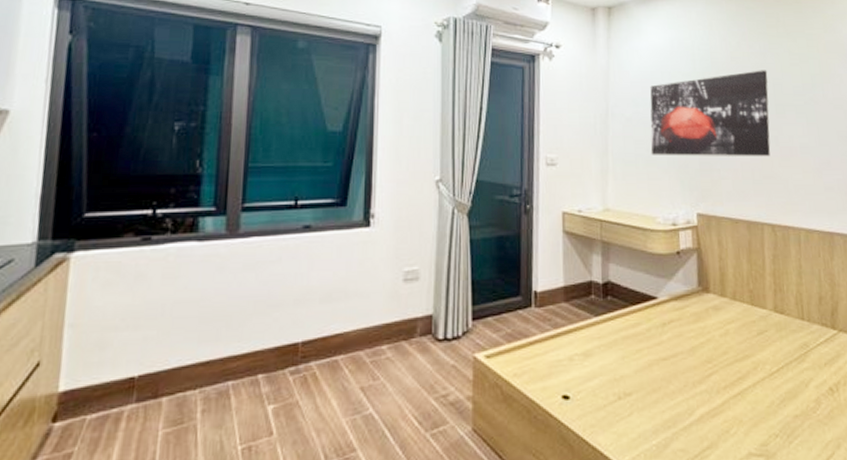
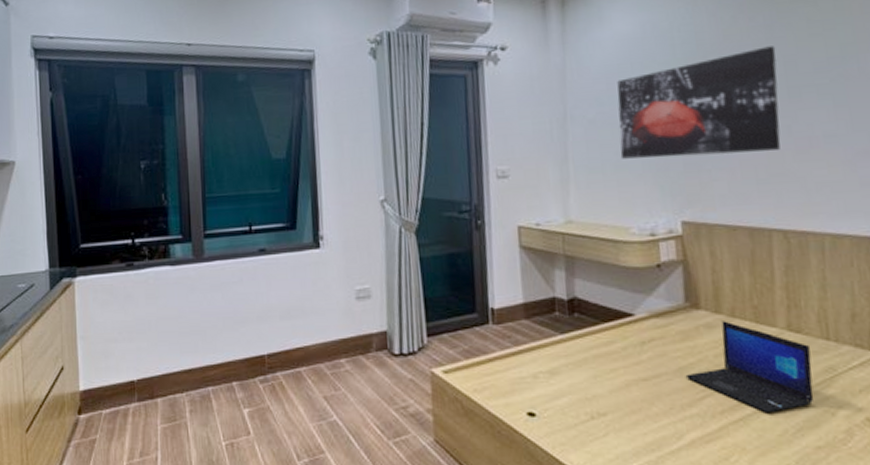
laptop: none [697,303,793,387] -> present [685,321,814,414]

